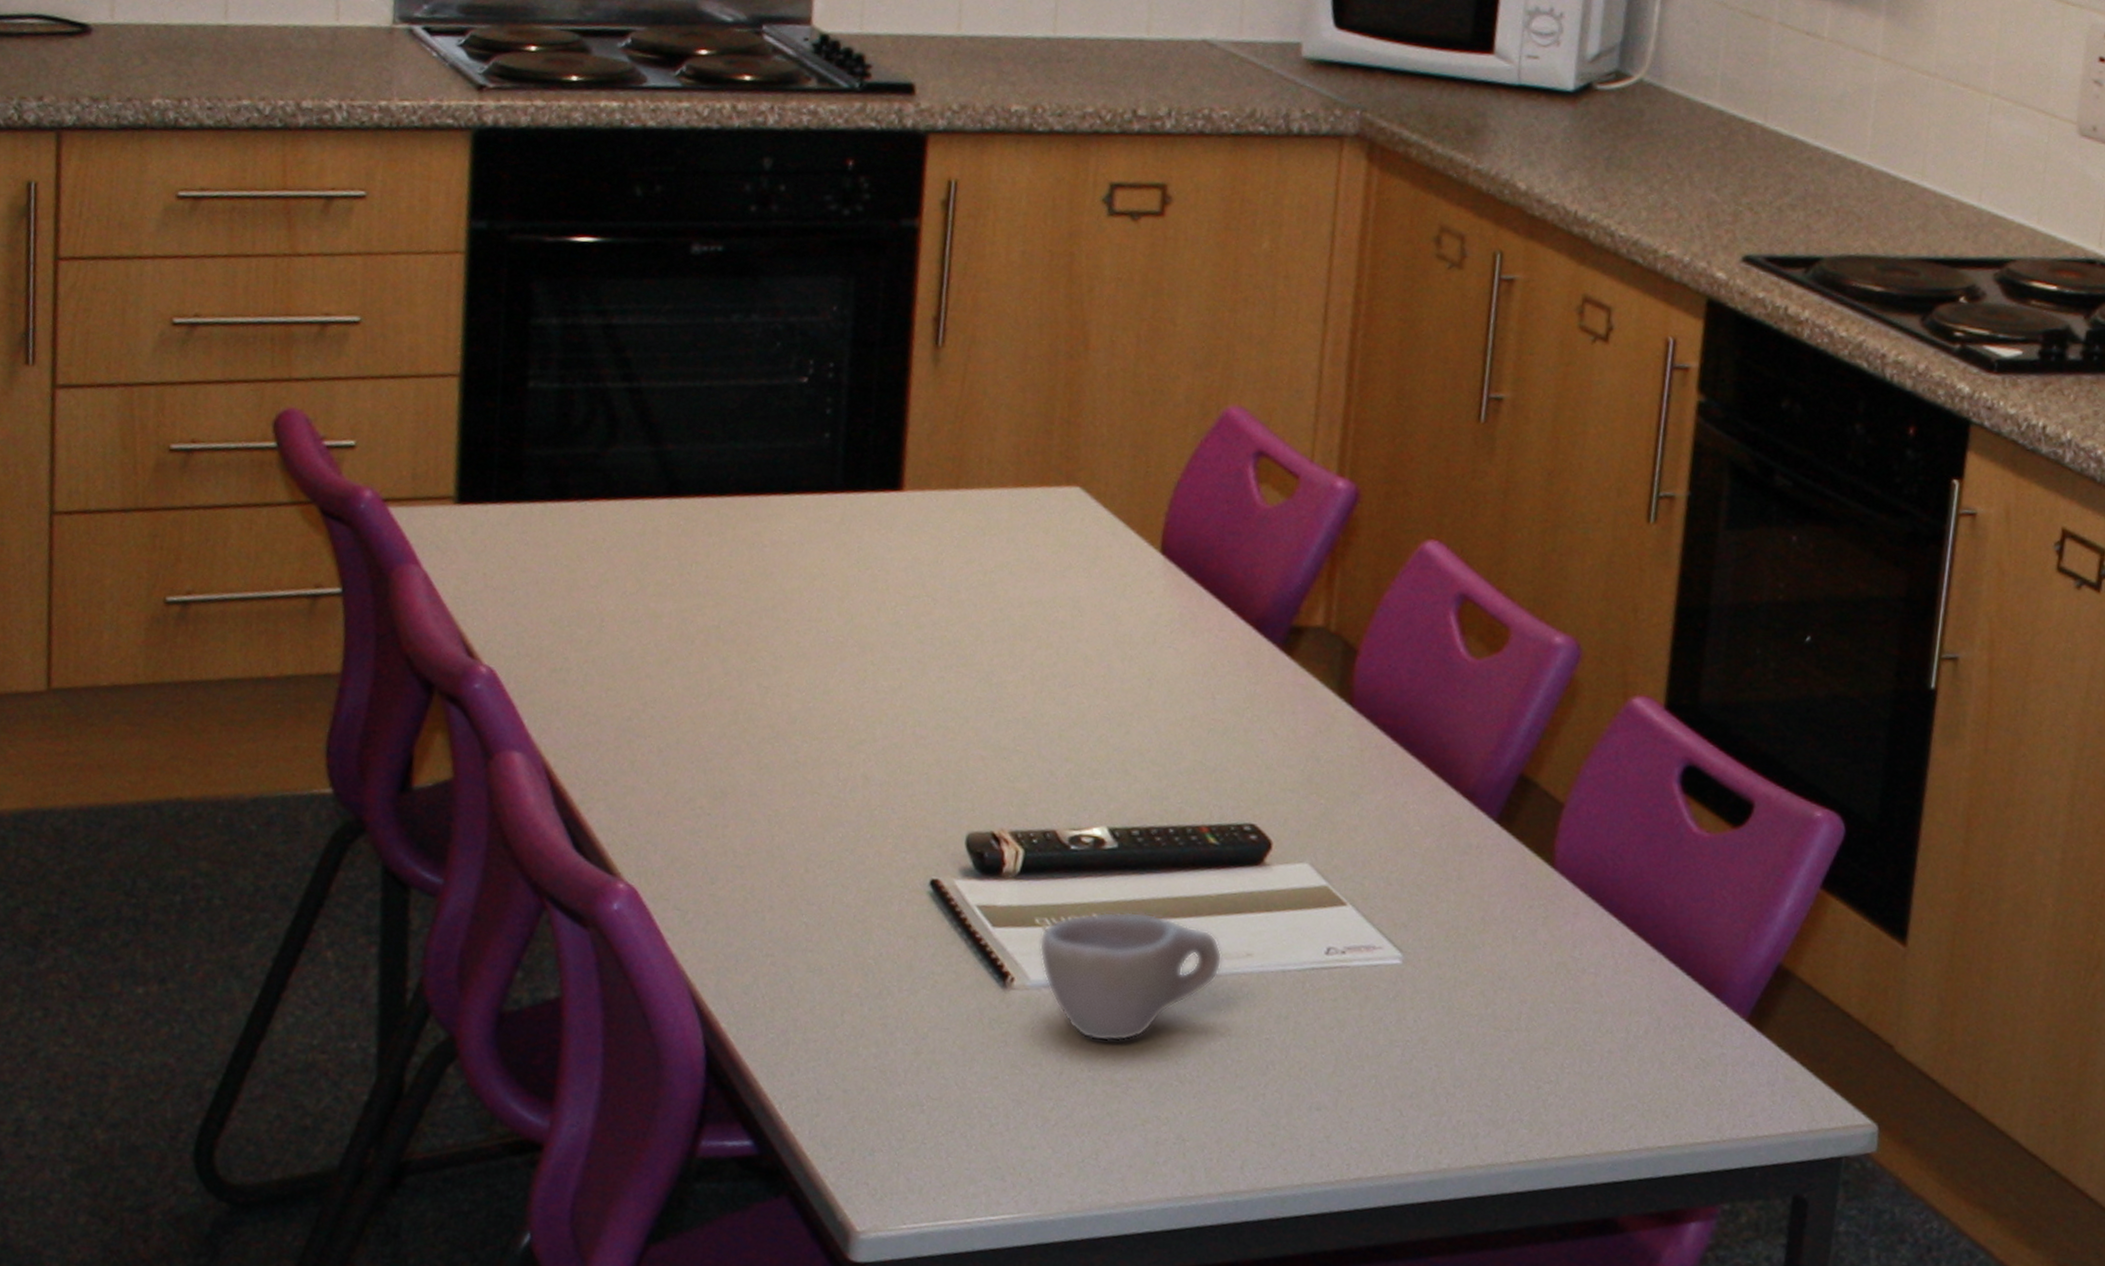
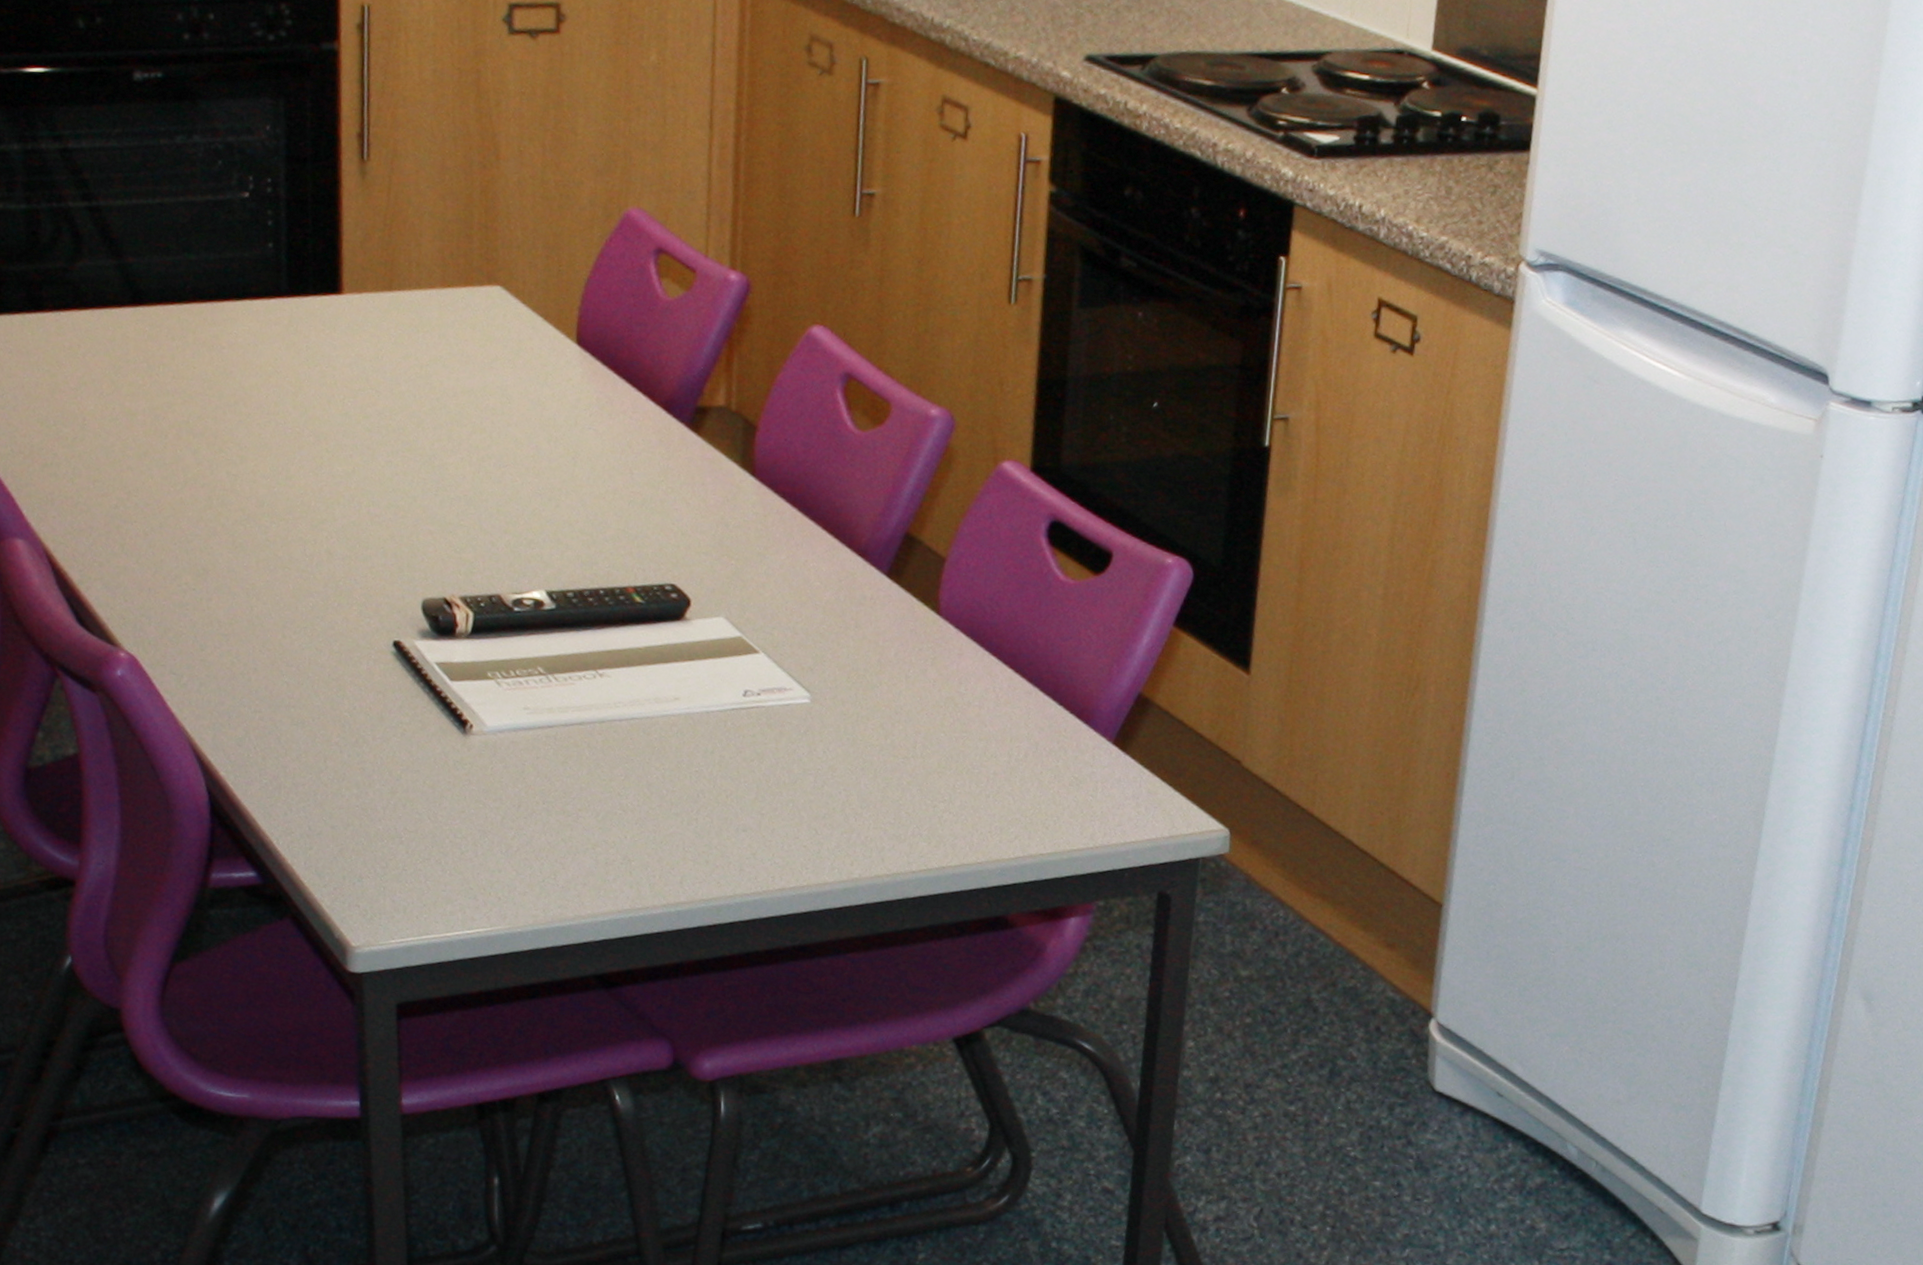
cup: present [1039,911,1223,1042] -> none [492,664,653,778]

